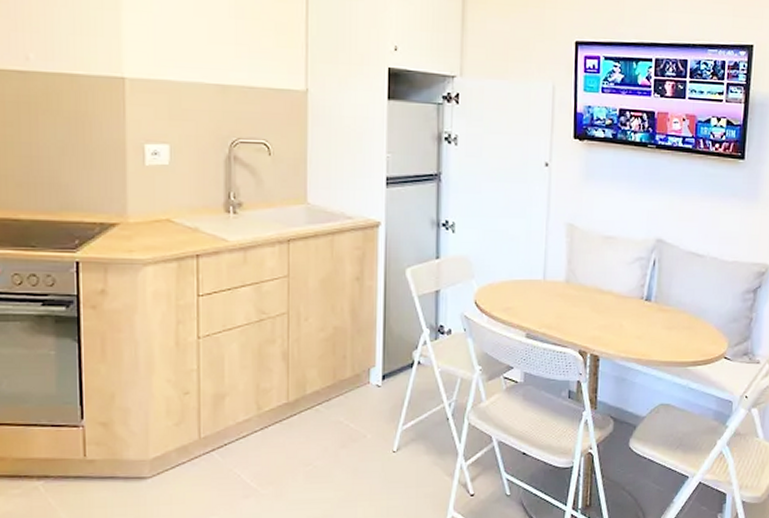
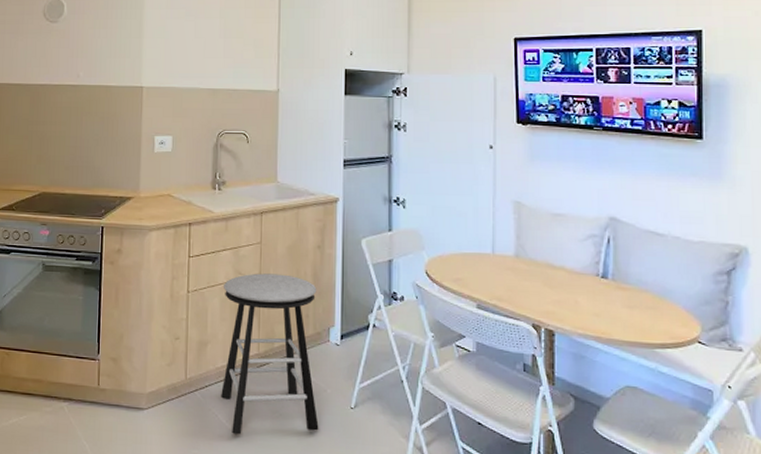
stool: none [244,311,358,494] -> present [221,273,319,435]

